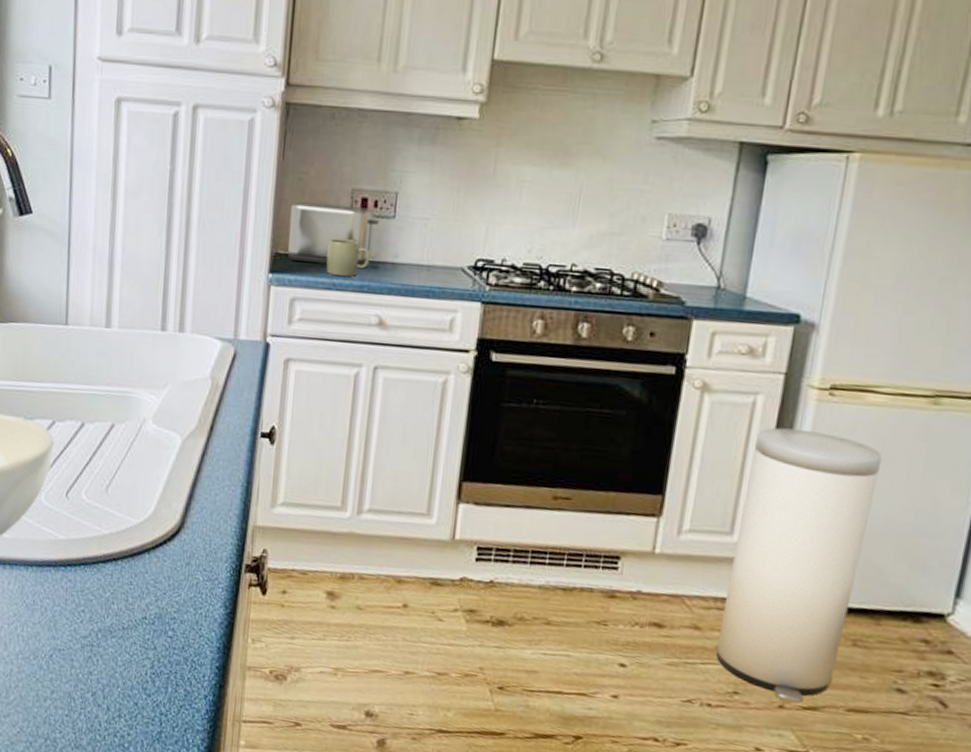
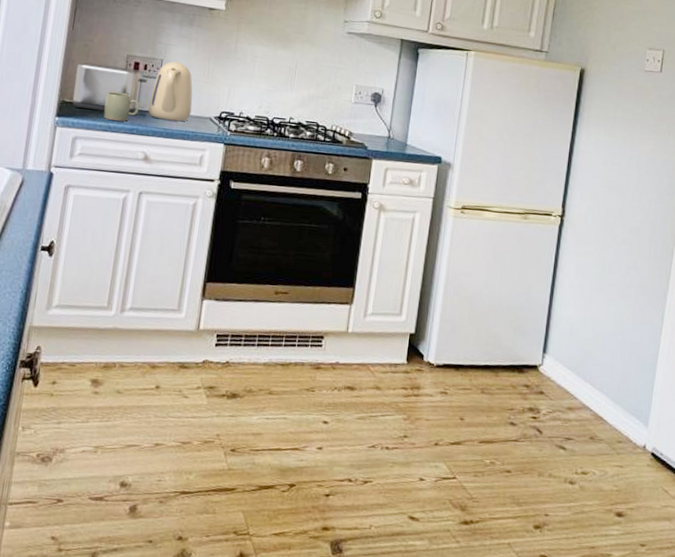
kettle: none [381,193,439,275] -> present [148,61,193,122]
pedal bin: present [716,427,883,703] -> none [391,236,495,440]

